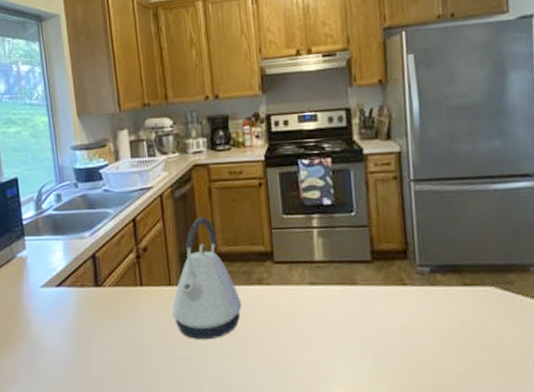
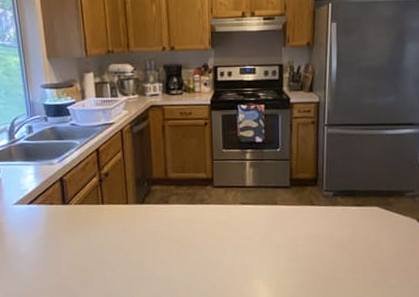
kettle: present [172,217,242,340] -> none [128,149,186,247]

